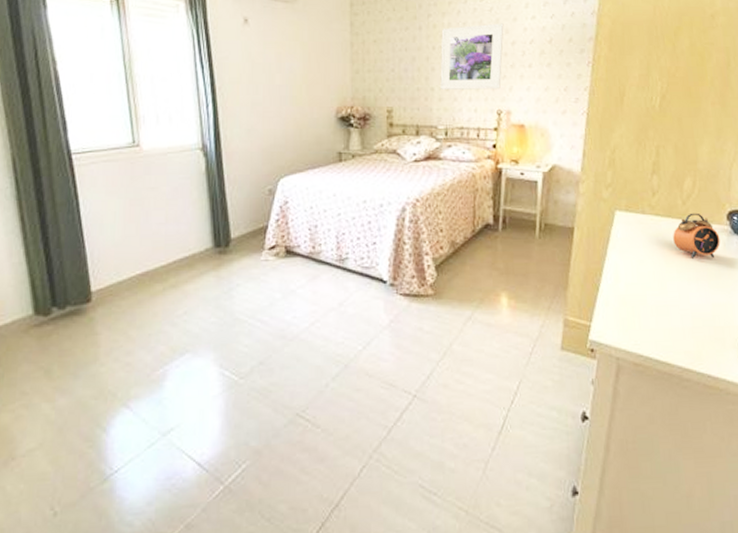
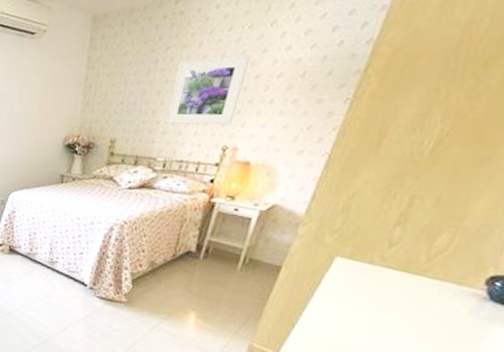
alarm clock: present [673,212,720,258] -> none [401,271,468,320]

